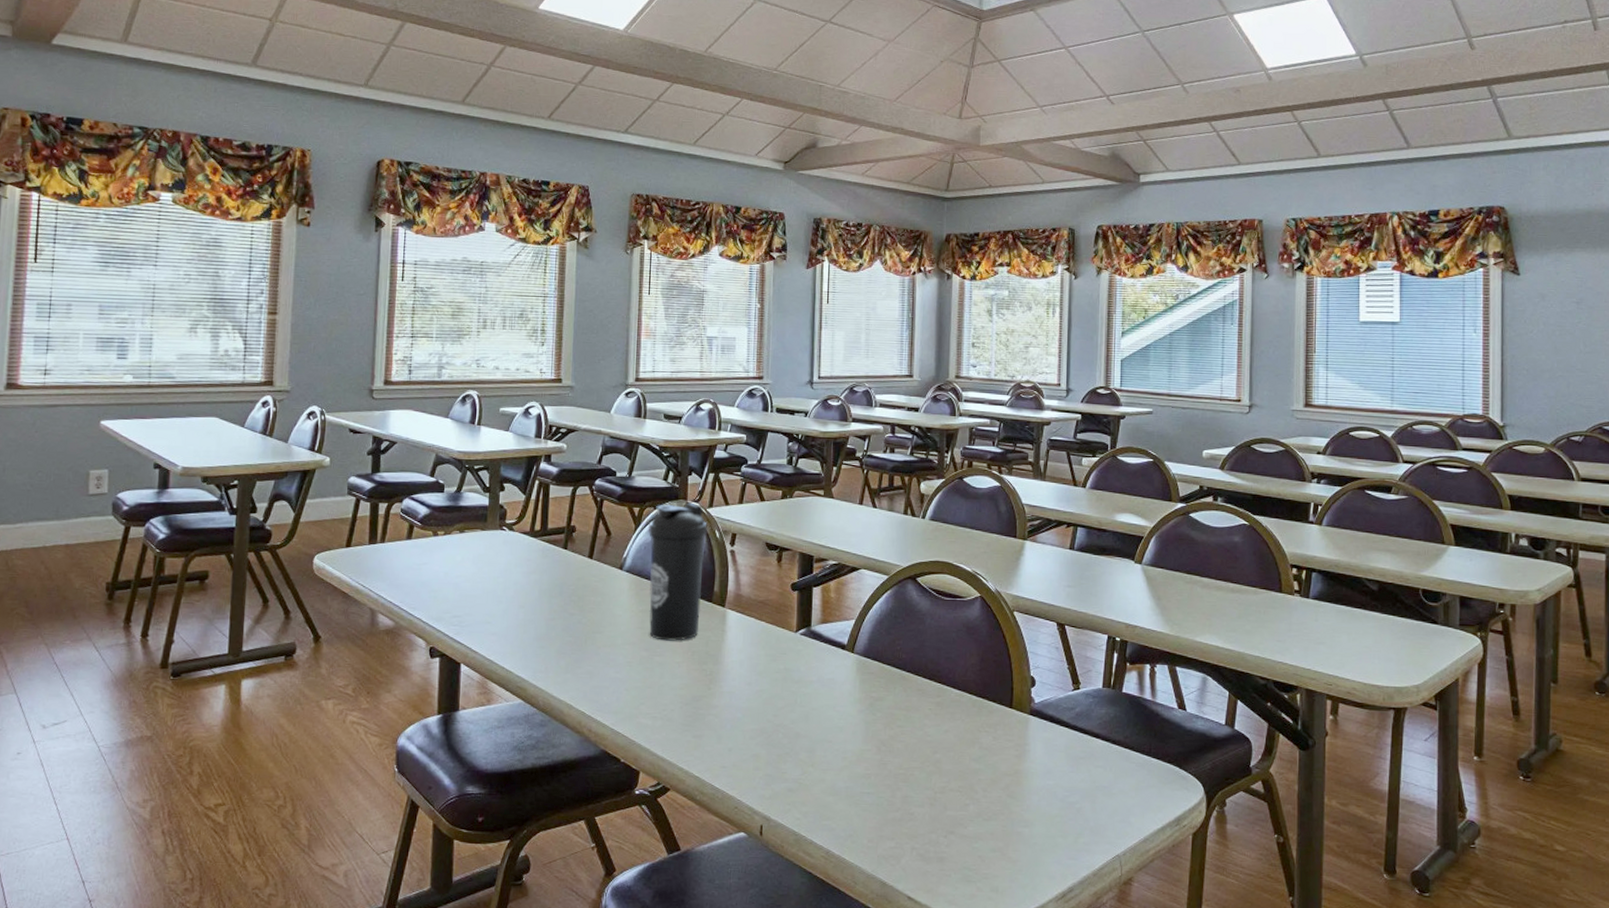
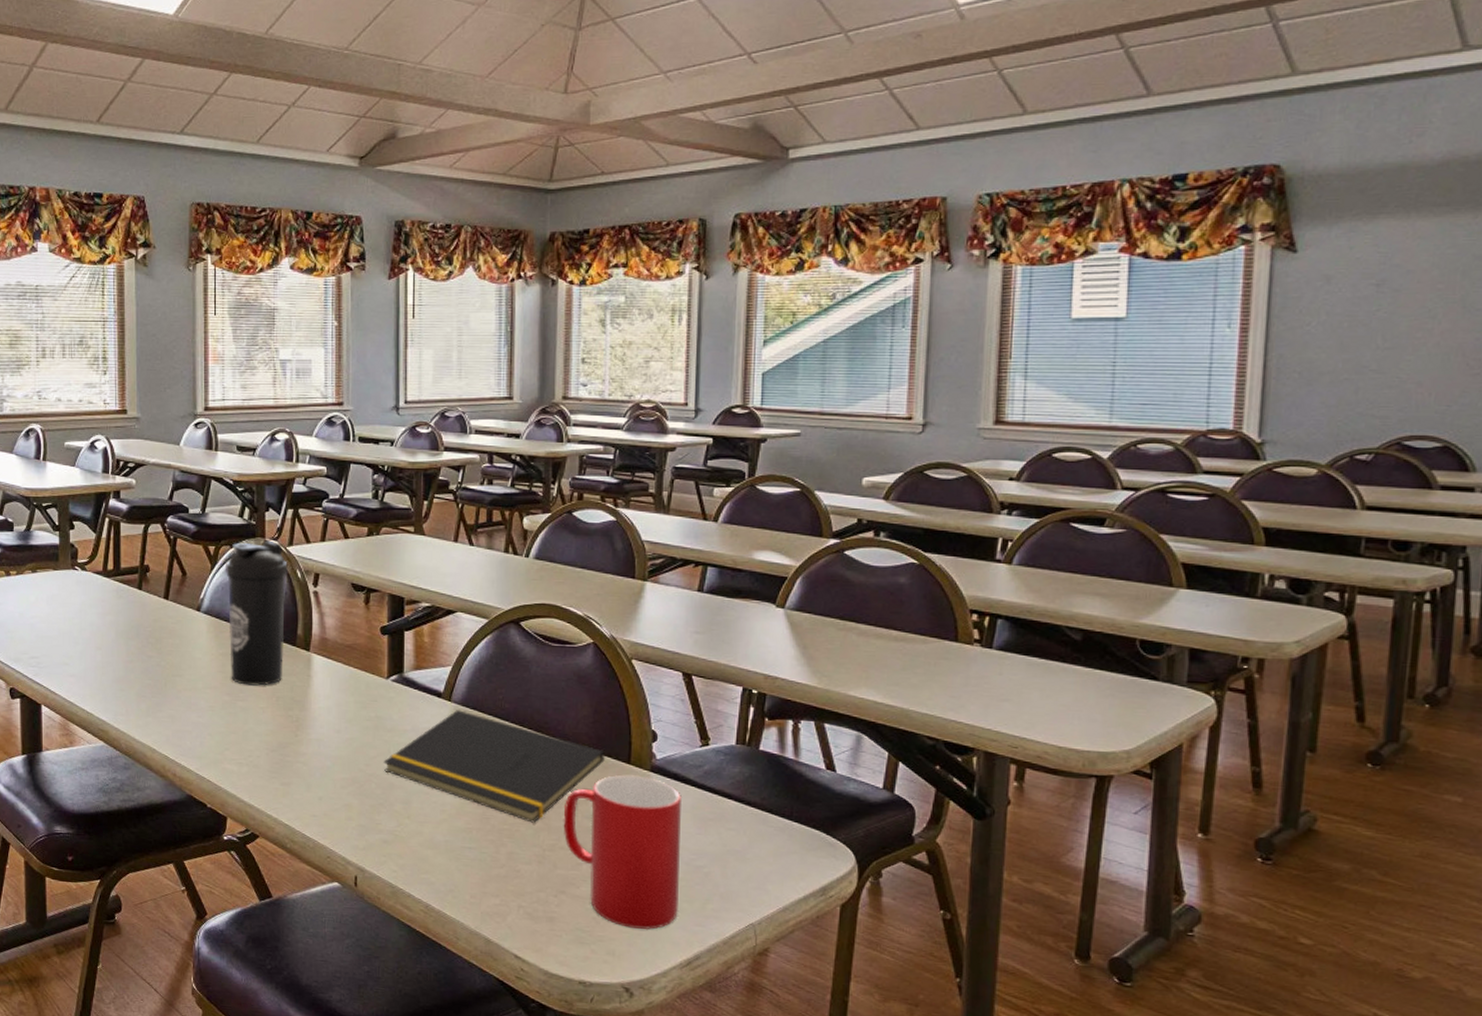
notepad: none [790,661,990,767] -> present [383,710,605,823]
cup: none [953,718,1058,865] -> present [563,774,683,929]

